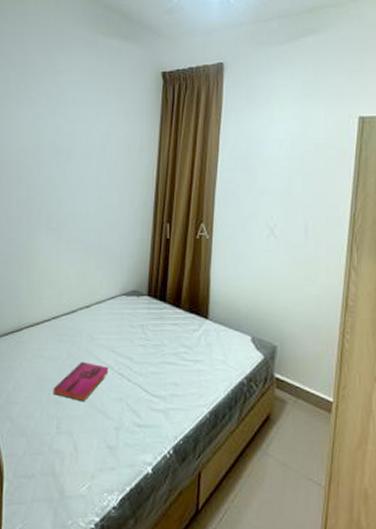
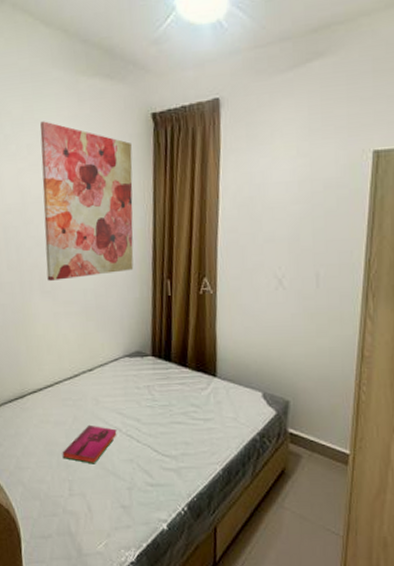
wall art: none [54,73,142,218] -> present [40,121,134,281]

